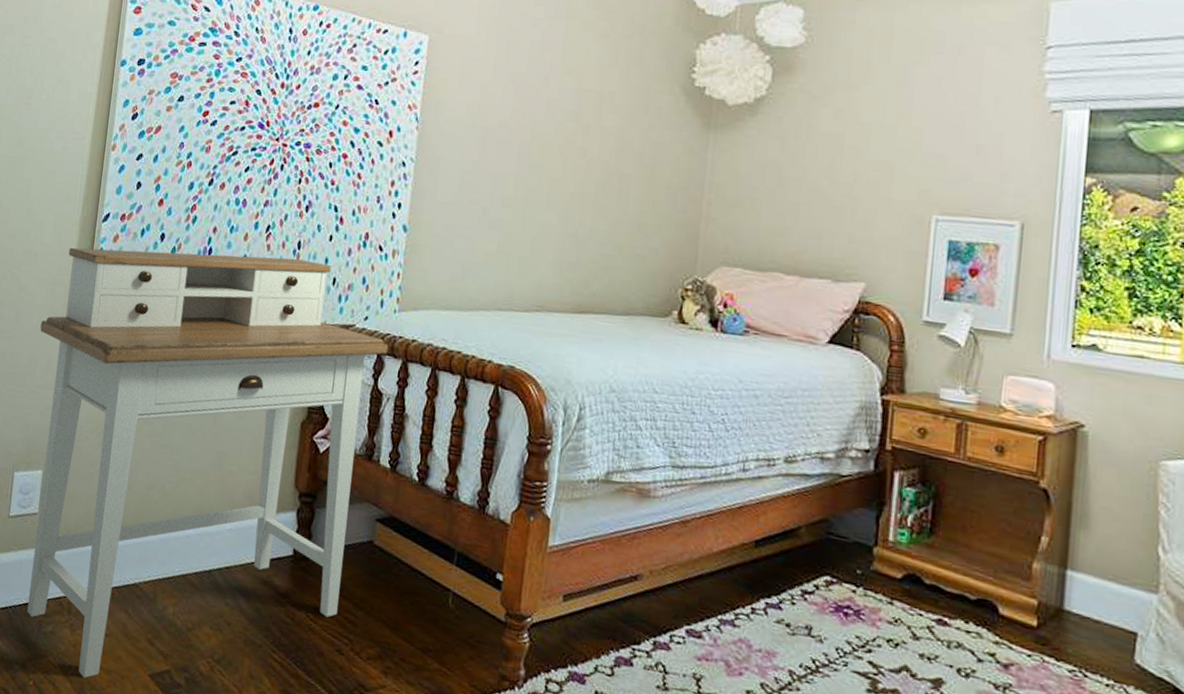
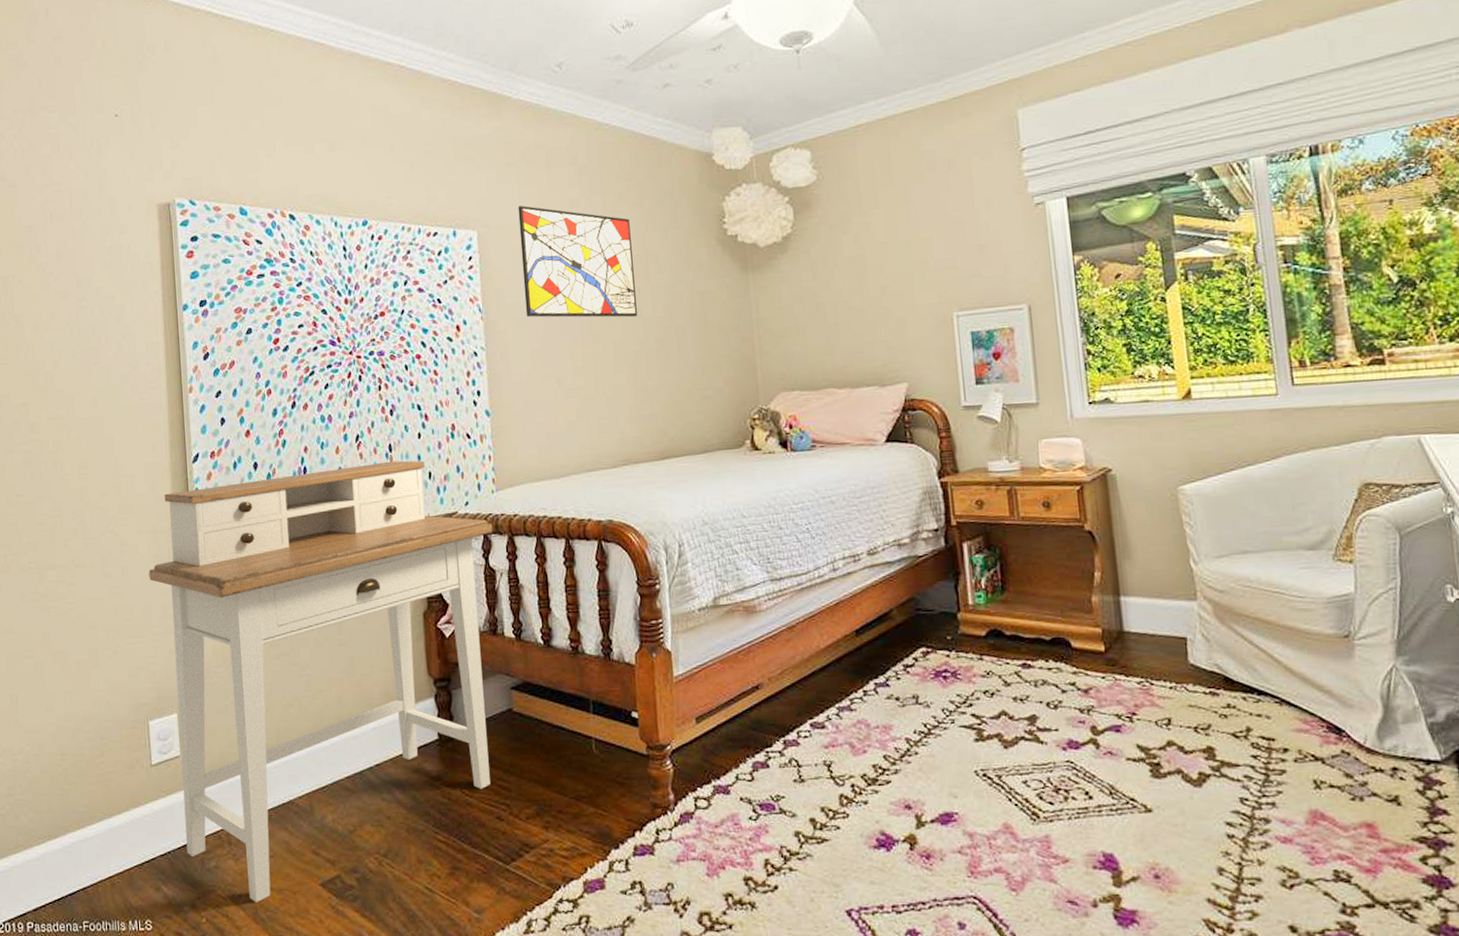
wall art: none [463,17,592,156] -> present [518,205,637,318]

